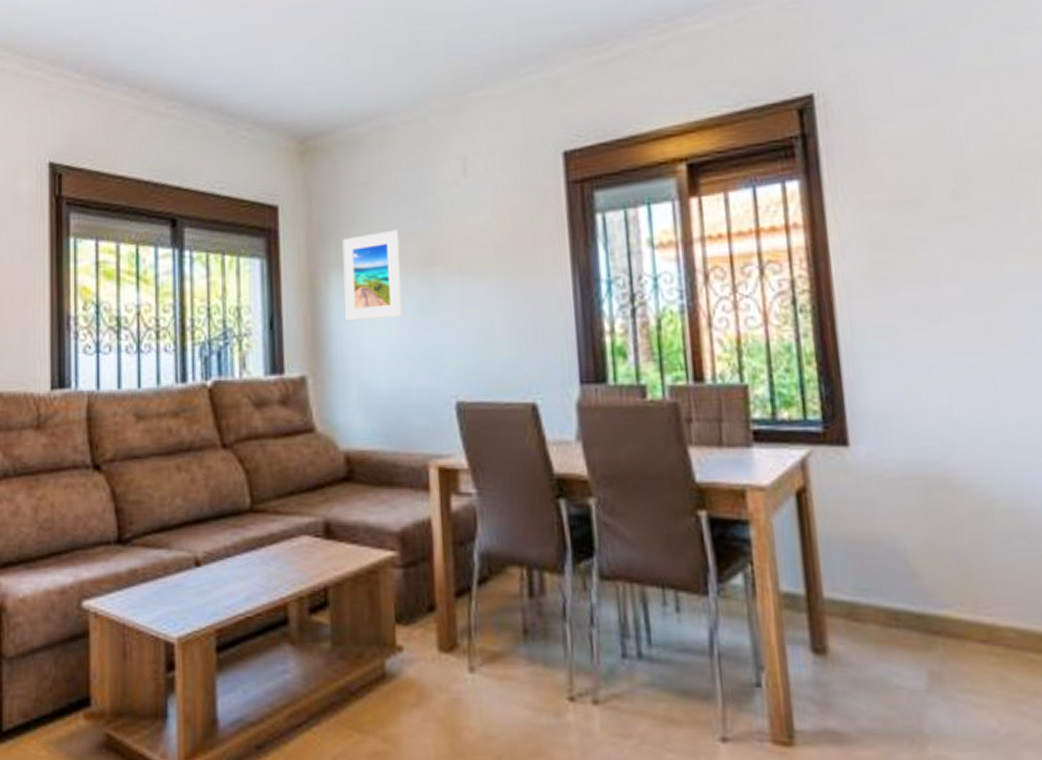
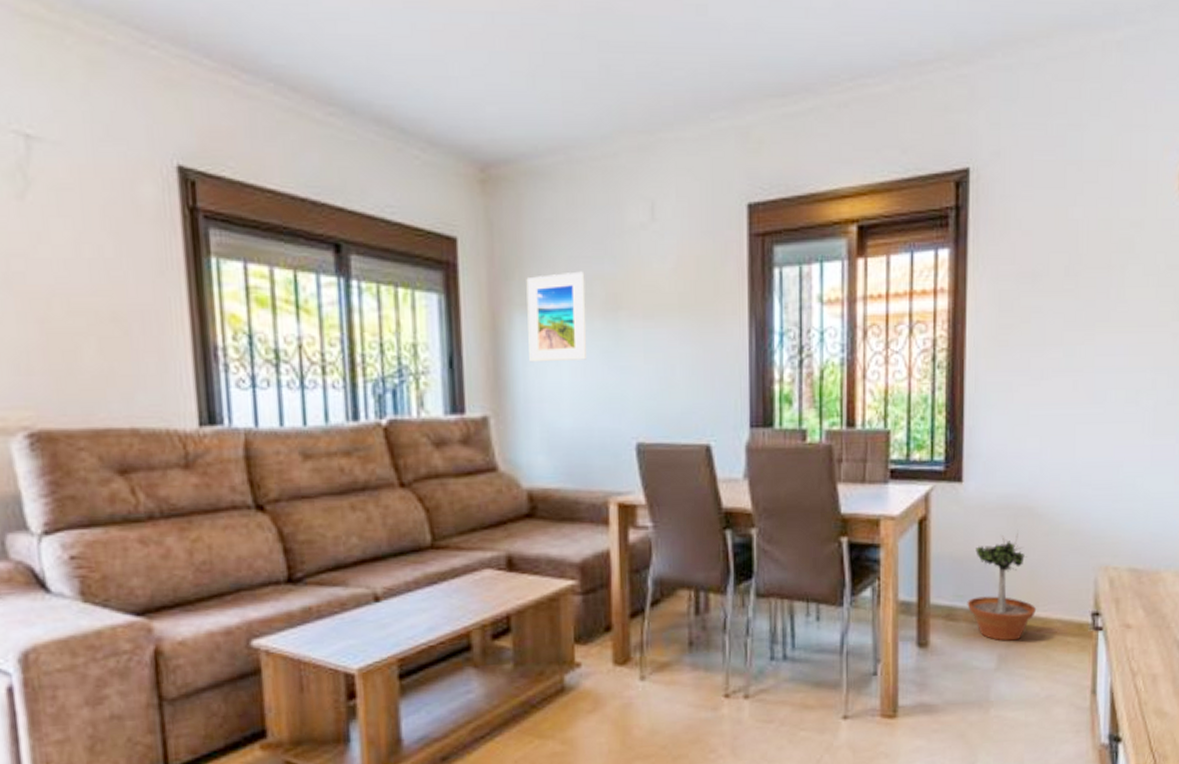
potted tree: none [874,508,976,653] -> present [967,531,1037,641]

